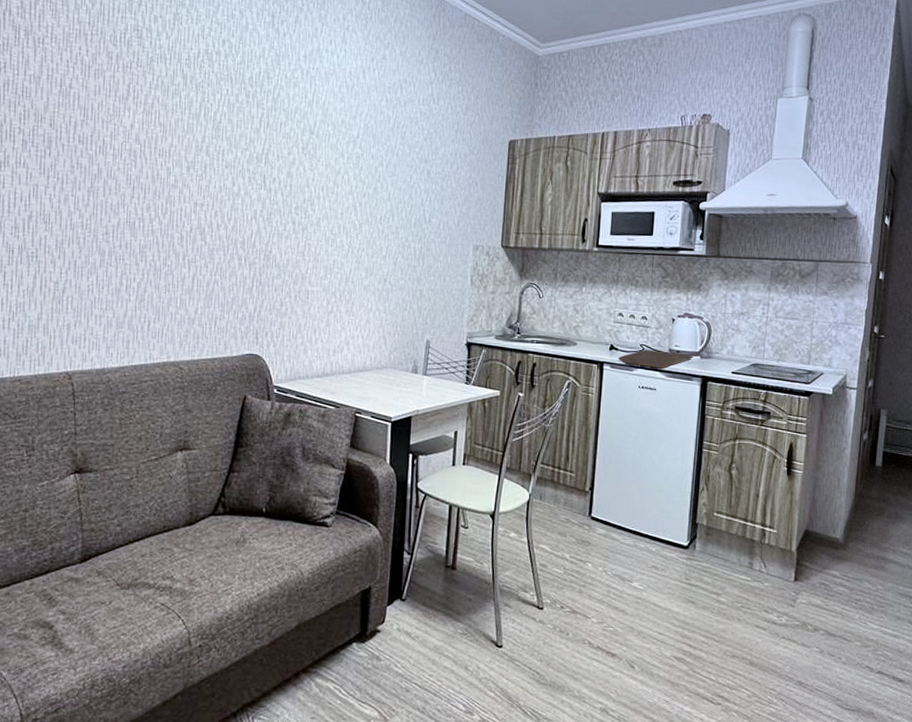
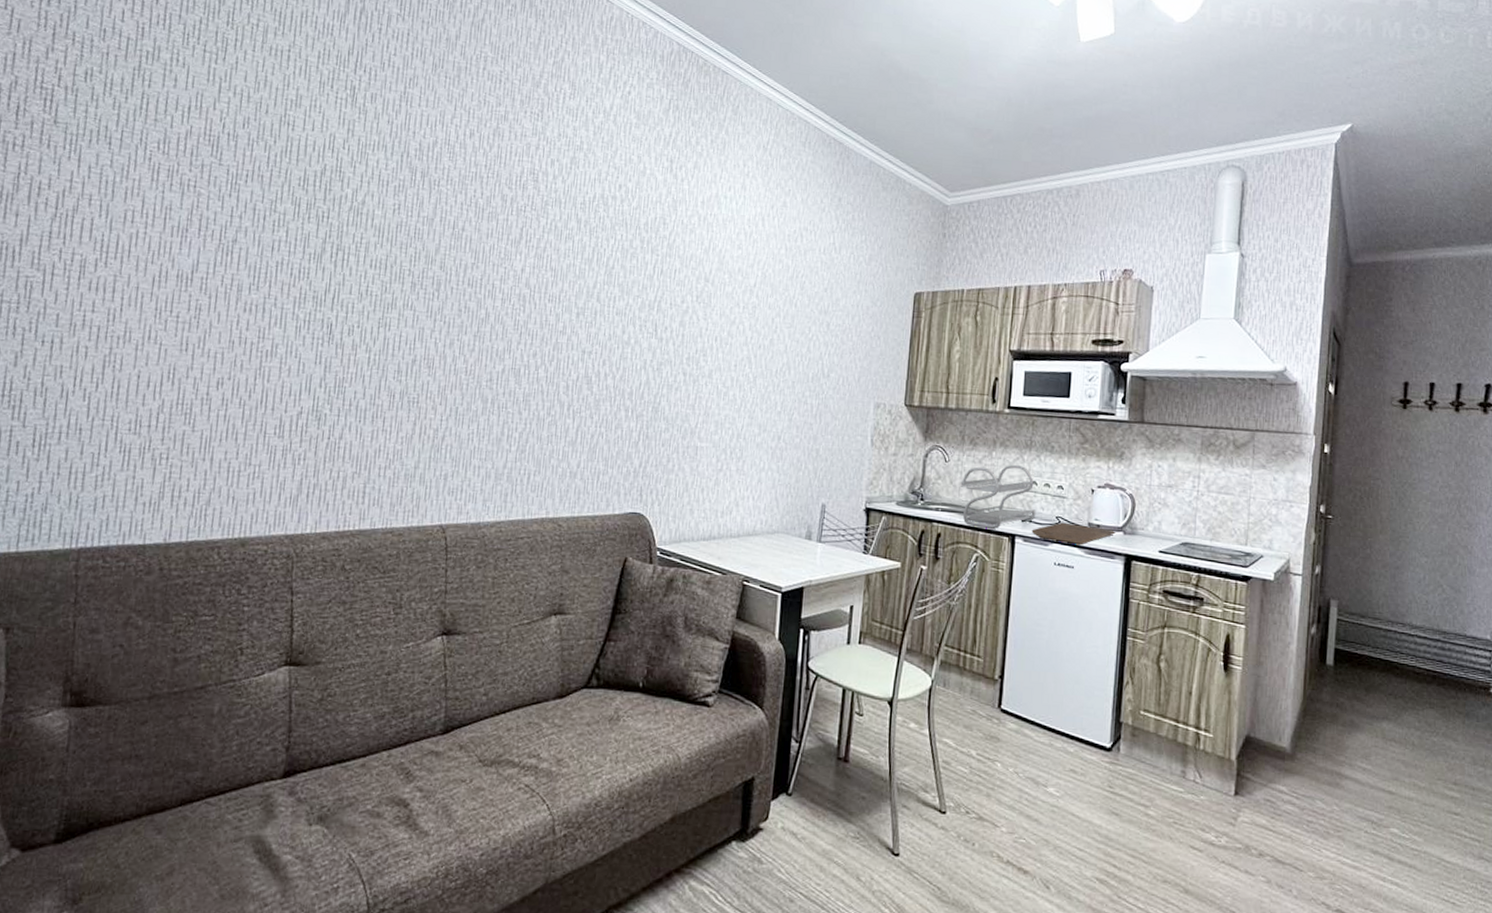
dish rack: none [553,298,622,358] -> present [960,464,1036,530]

